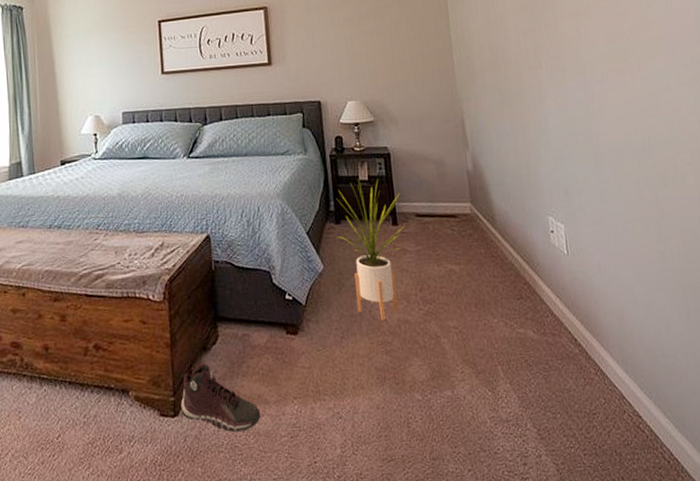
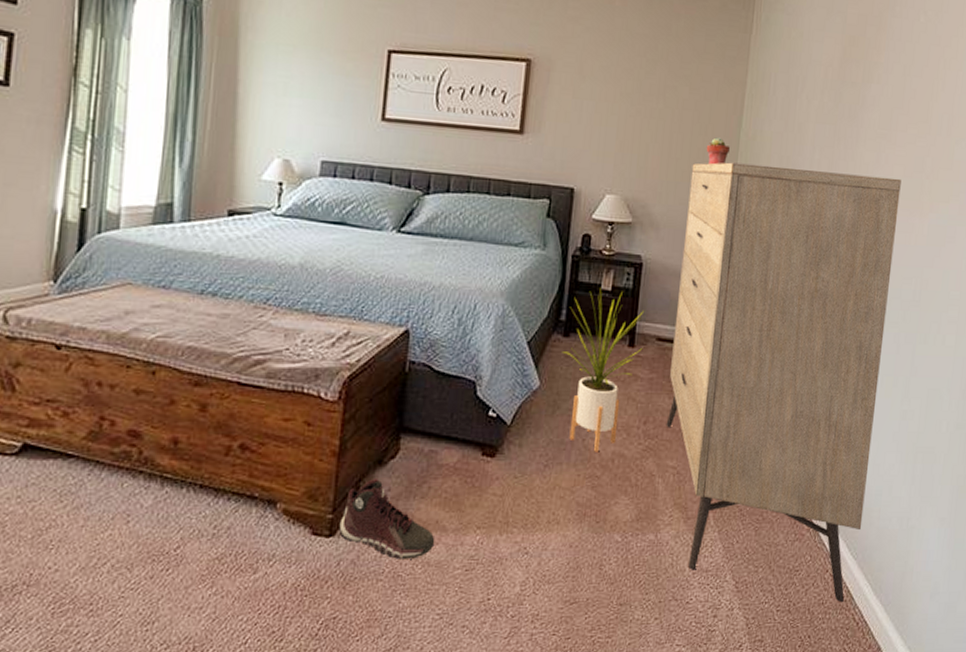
dresser: none [415,46,650,443] -> present [666,162,901,603]
potted succulent: none [423,39,444,63] -> present [706,137,730,165]

